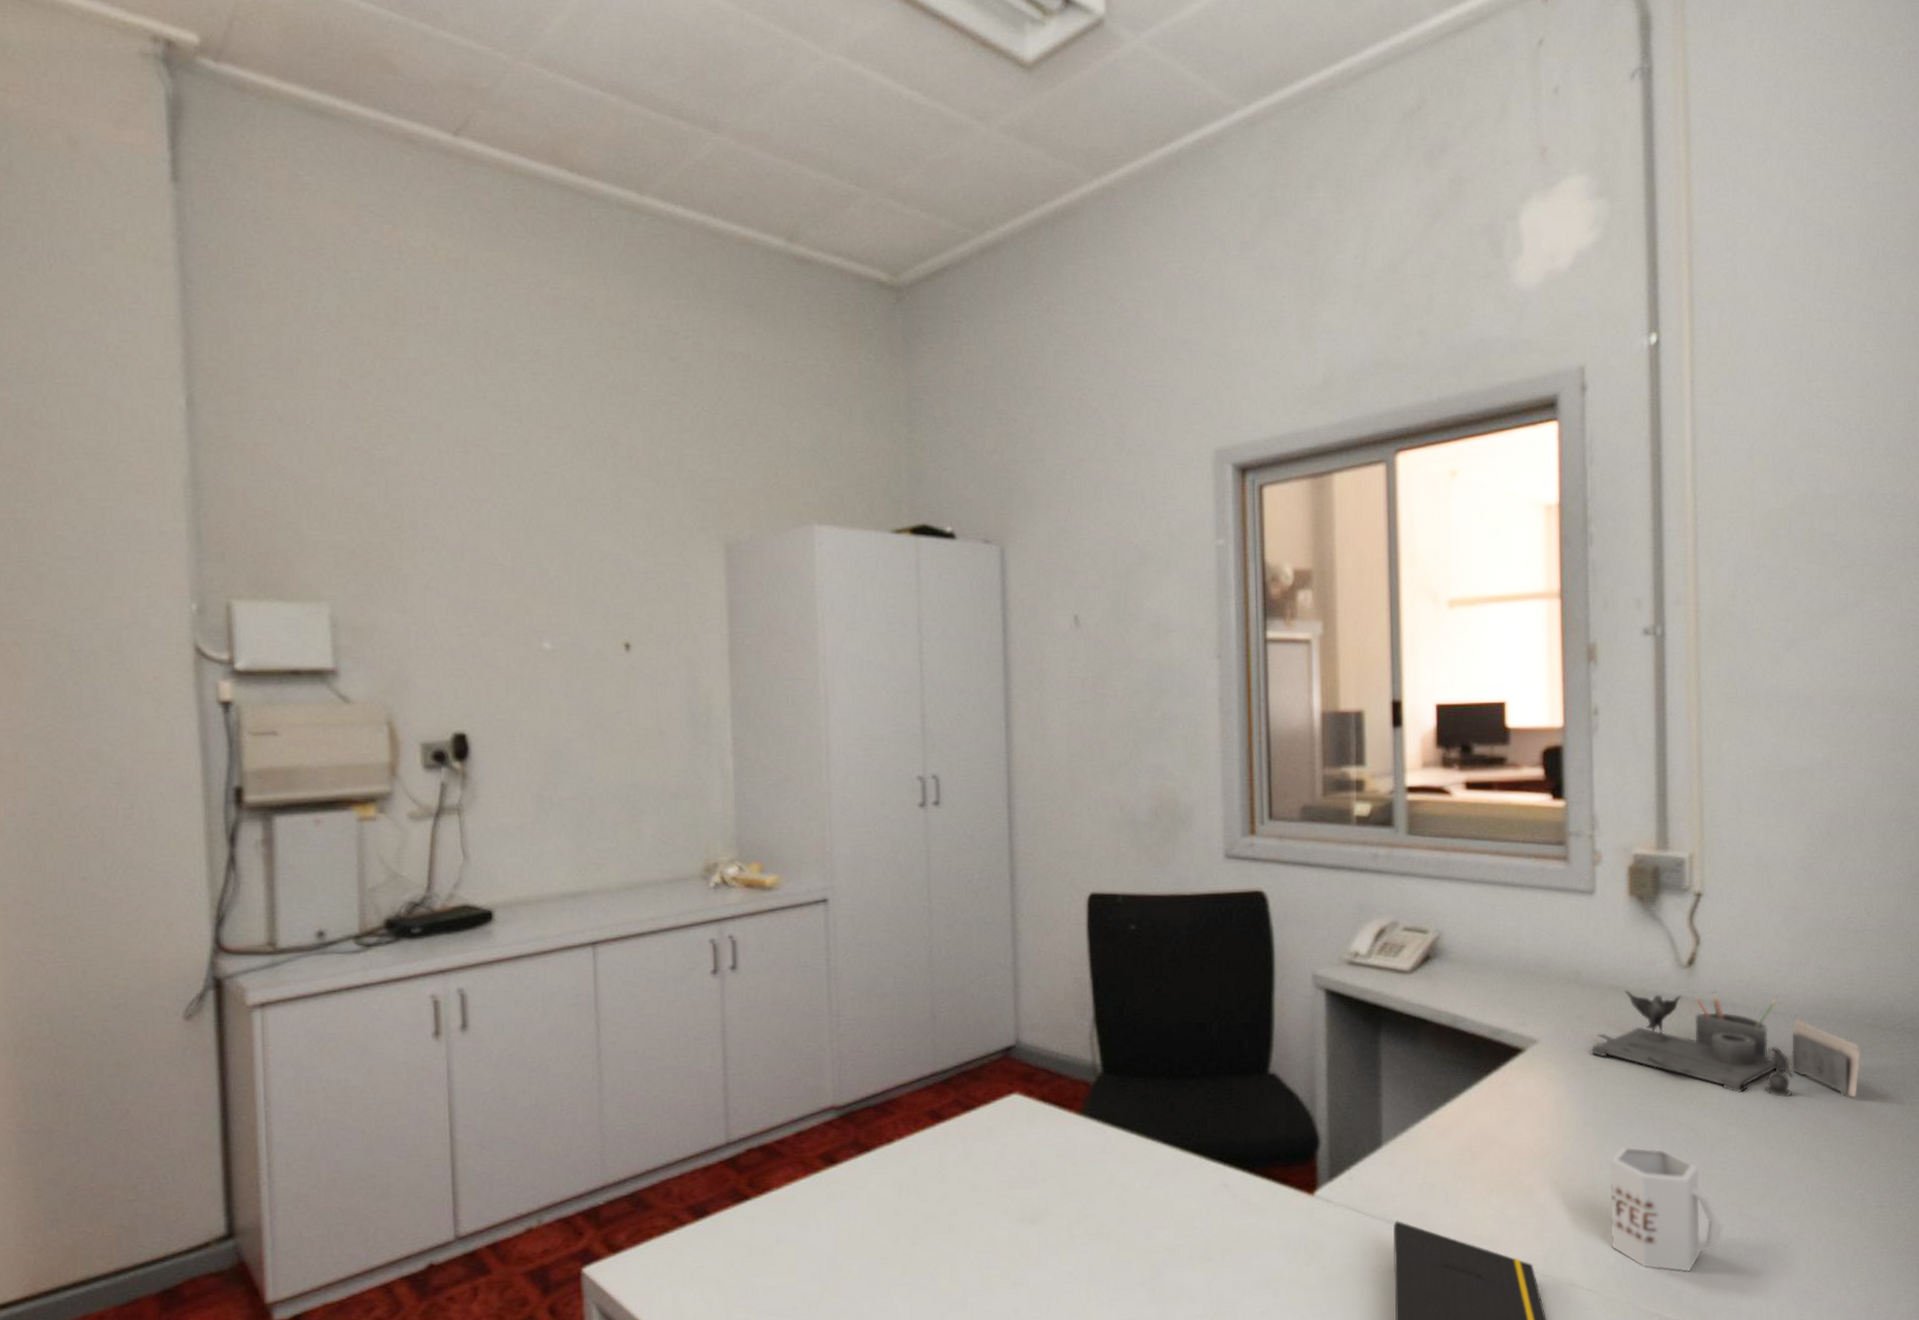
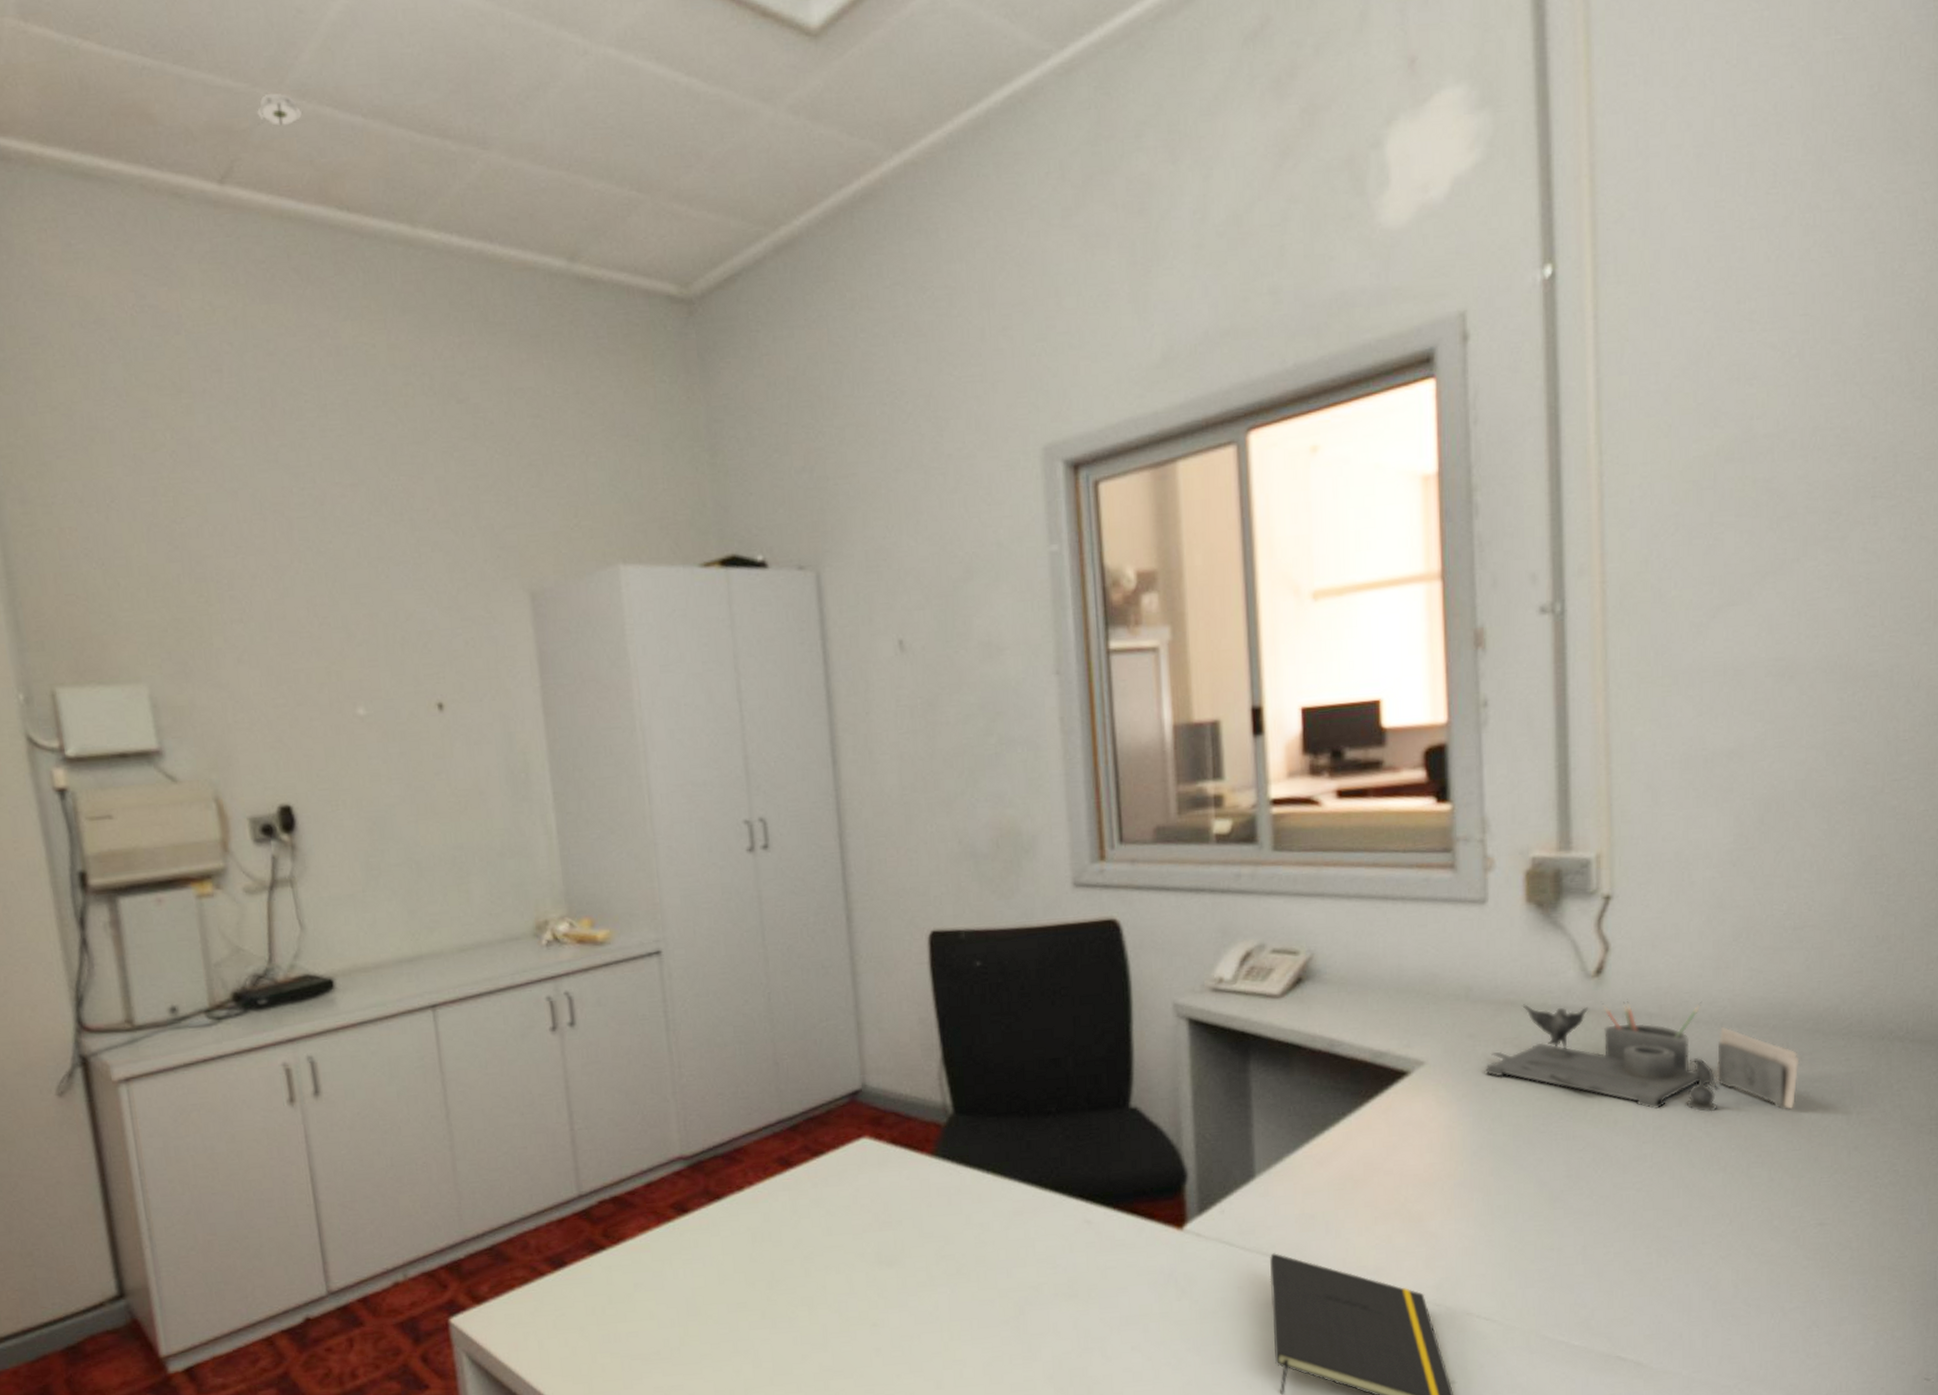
smoke detector: none [497,59,541,90] -> present [257,93,302,126]
mug: present [1610,1146,1723,1273] -> none [1508,1169,1638,1299]

